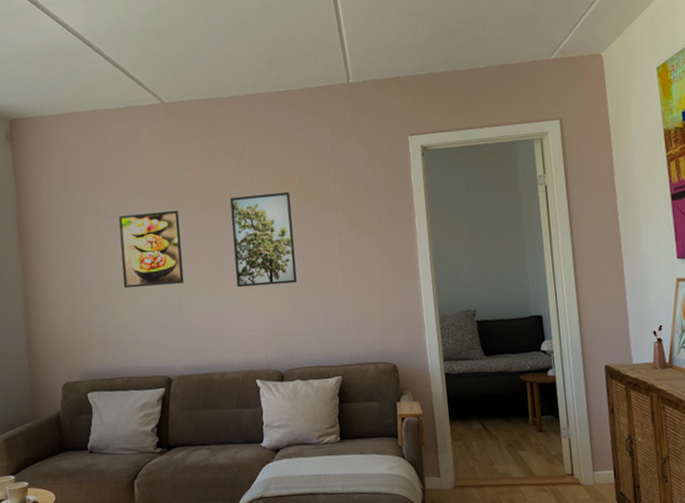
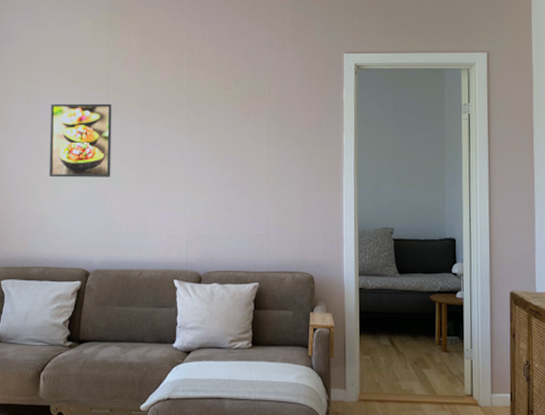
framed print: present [230,191,297,288] -> none [164,96,224,187]

